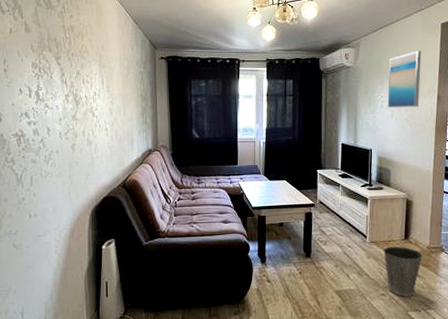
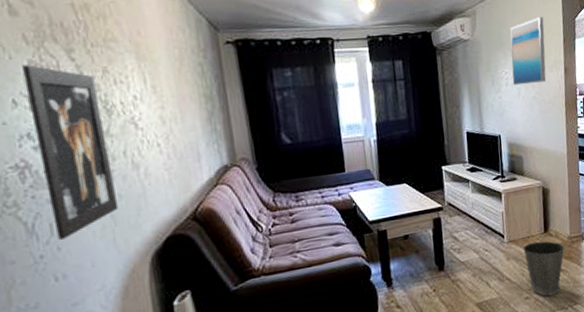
wall art: none [28,66,75,189] -> present [22,65,119,240]

